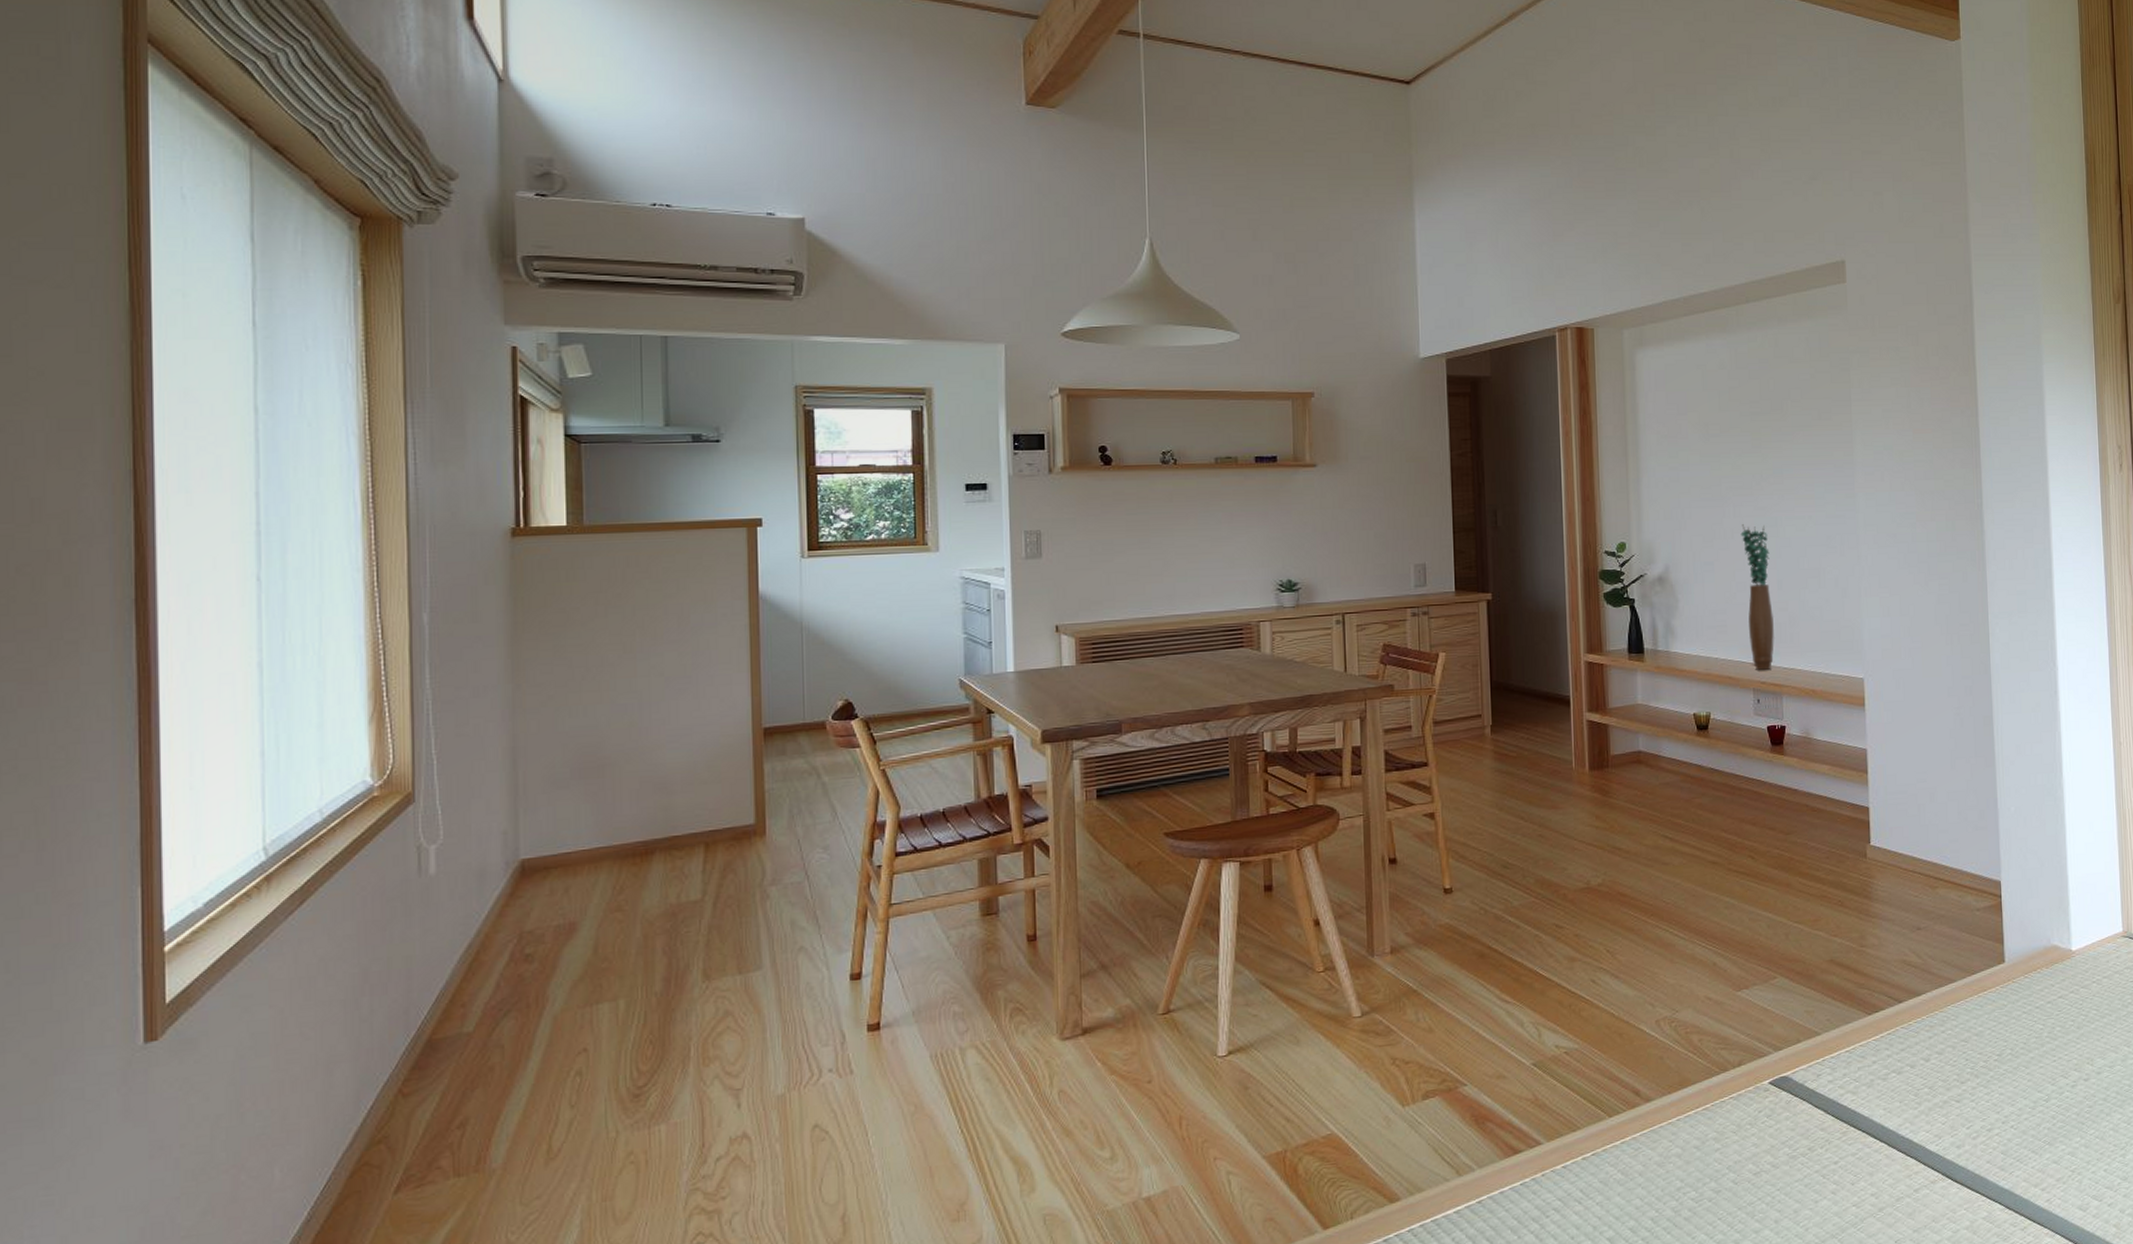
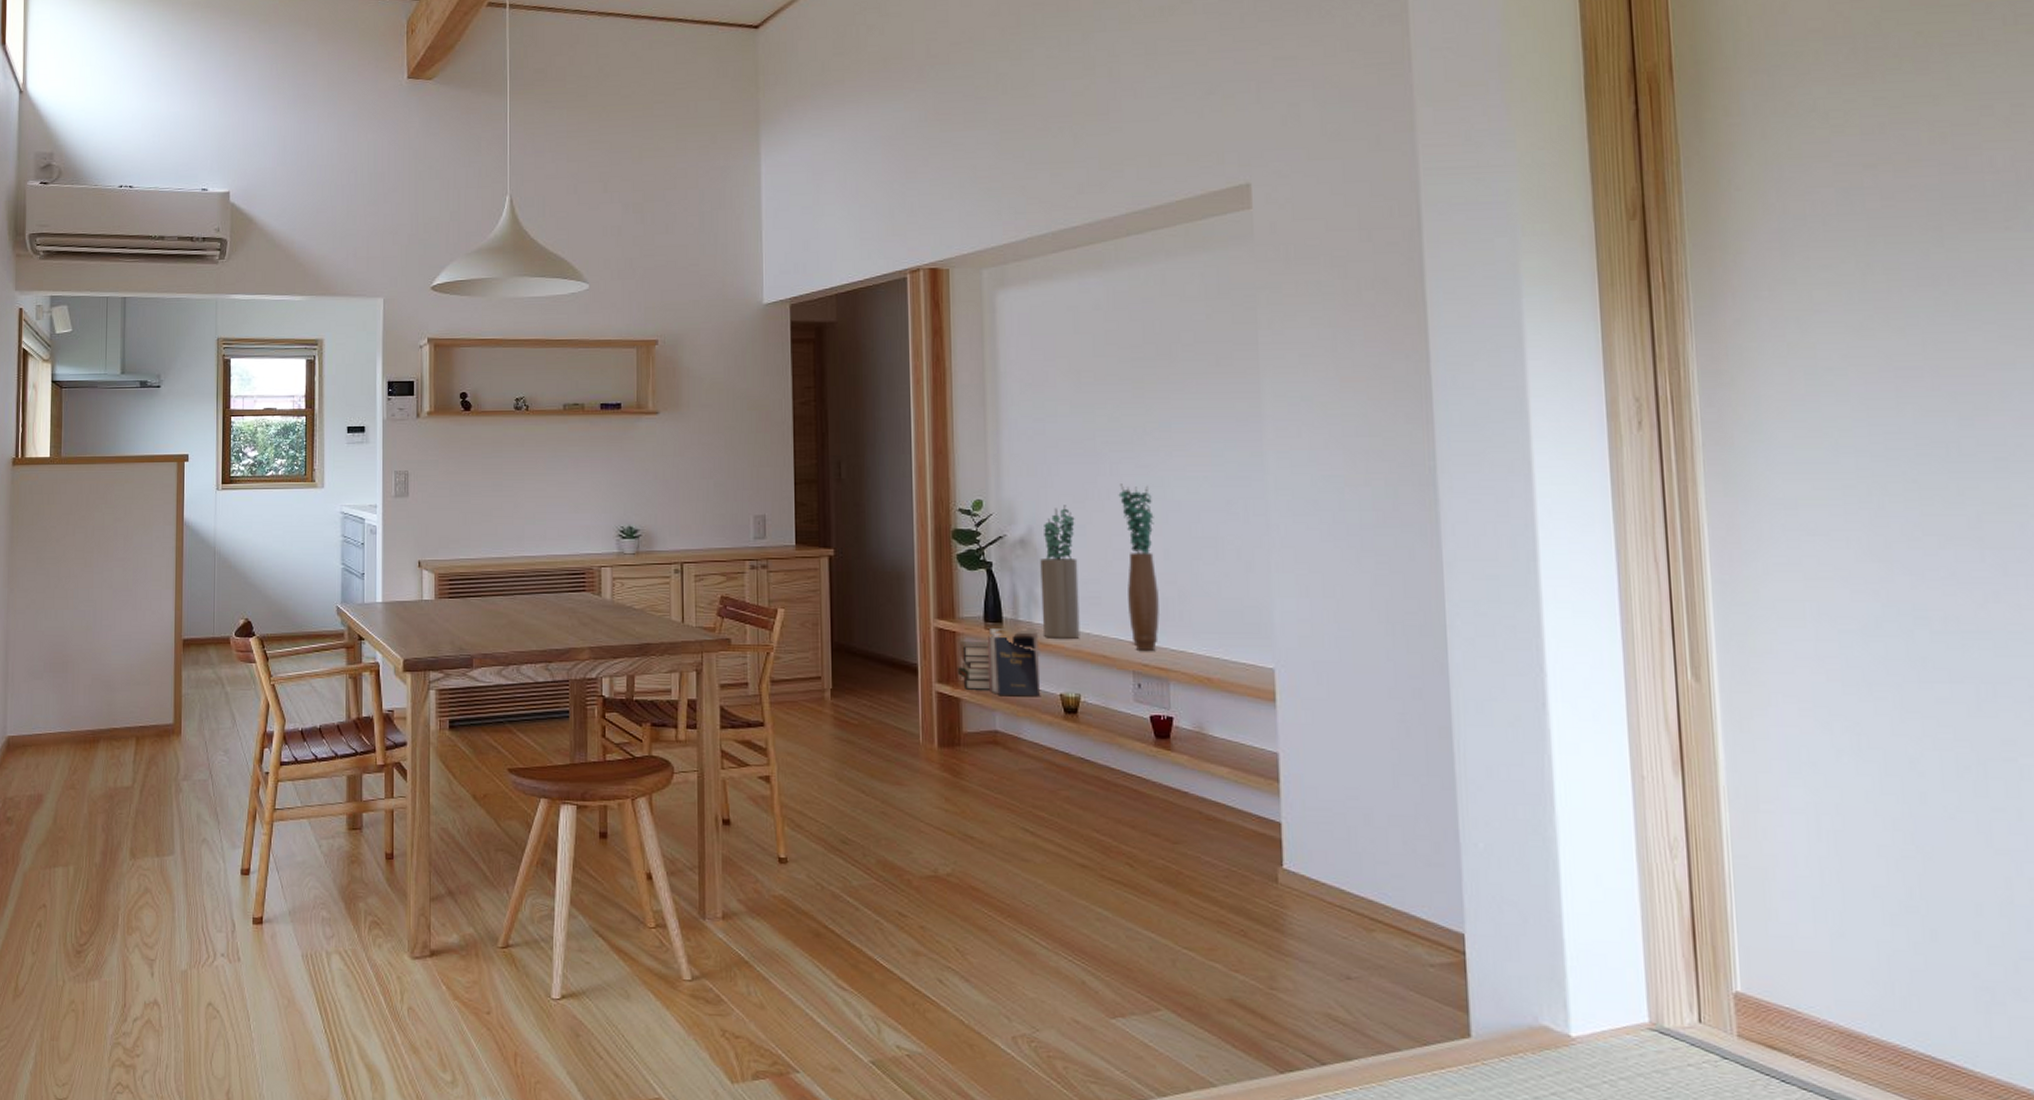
books: none [1606,670,1635,716] -> present [958,640,991,690]
books: none [1632,656,1677,720] -> present [988,627,1041,697]
vase: none [1676,545,1710,666] -> present [1040,505,1080,640]

